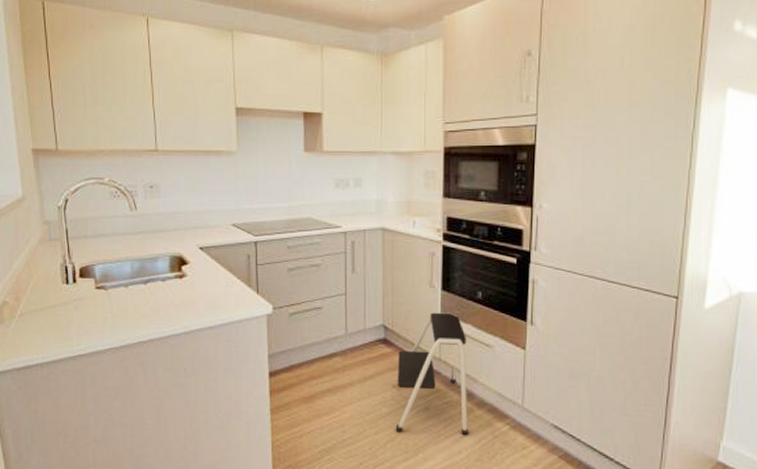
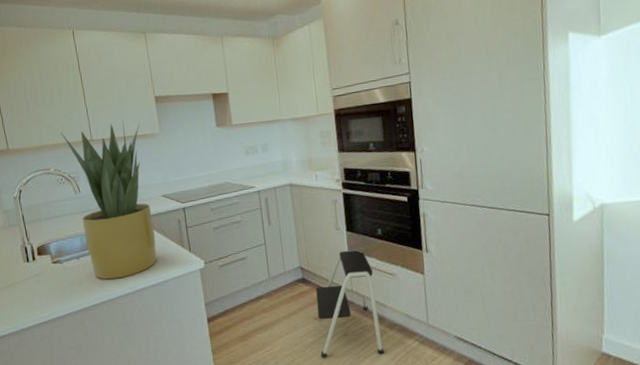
planter: none [119,133,218,315] -> present [59,122,157,280]

